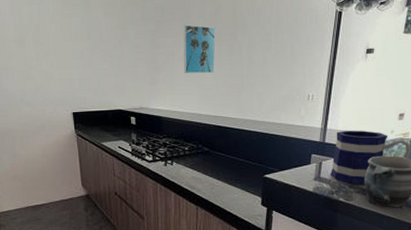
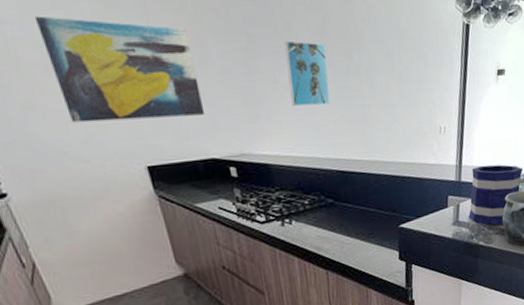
wall art: none [18,9,119,80] -> present [34,16,205,123]

